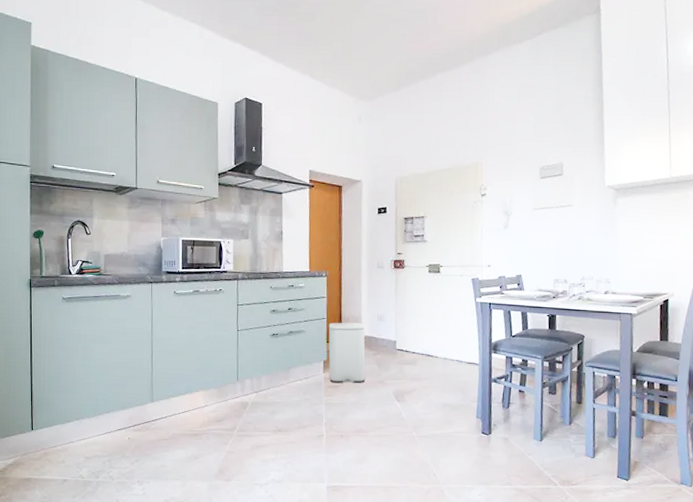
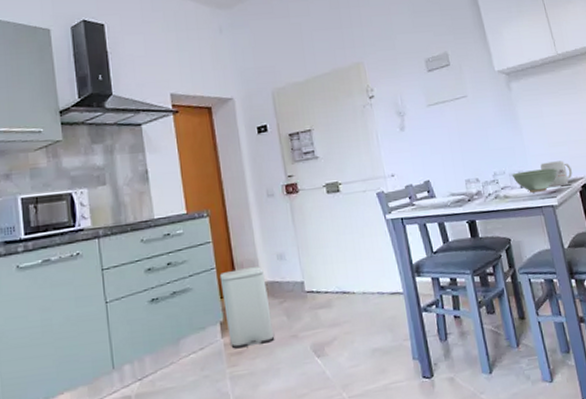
bowl: none [598,279,645,300] -> present [511,168,558,193]
mug: none [628,275,658,299] -> present [540,160,572,188]

